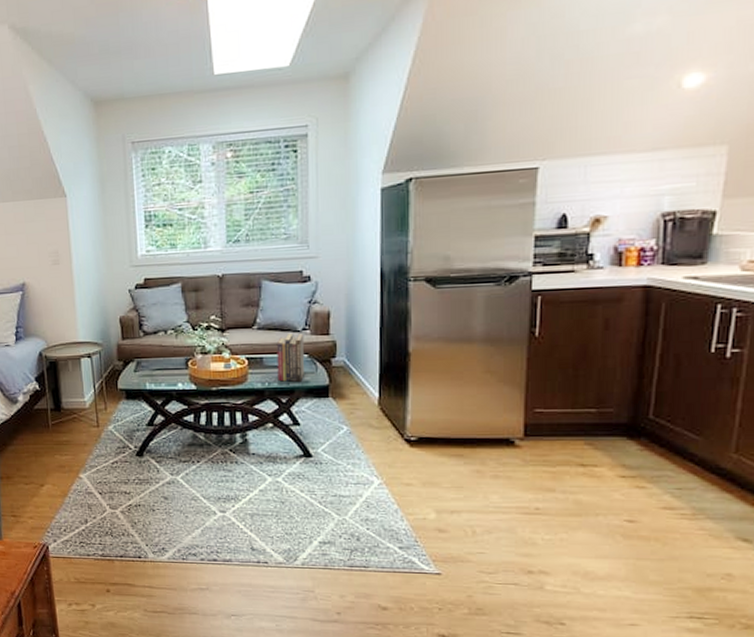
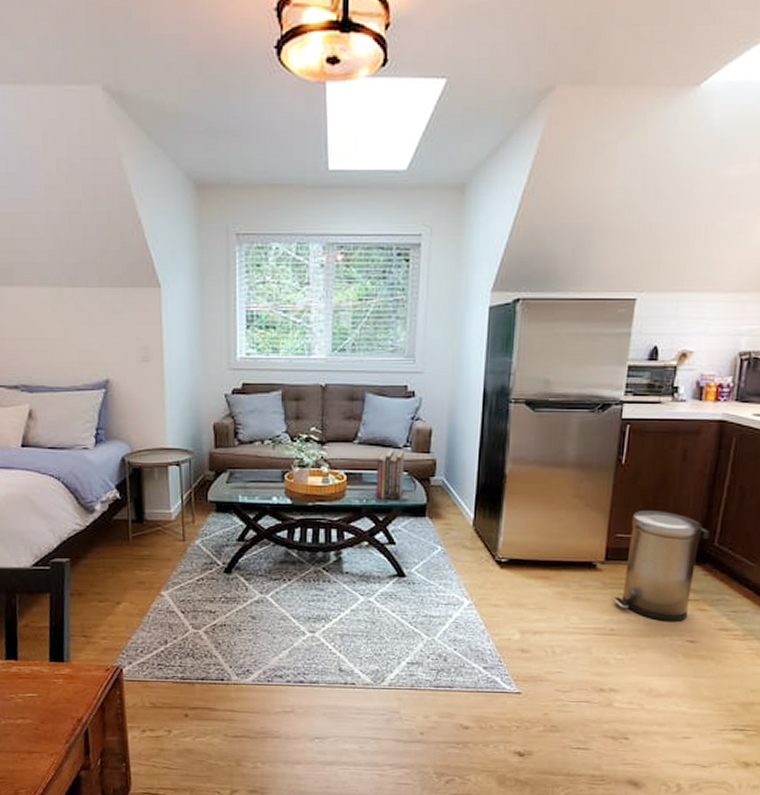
pedal bin: none [534,383,644,501] -> present [611,511,711,623]

